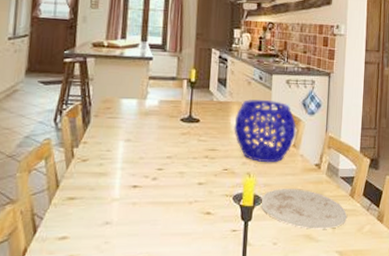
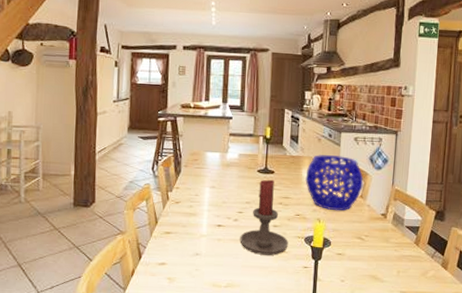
candle holder: none [159,129,215,219] -> present [240,179,288,255]
plate: present [259,189,347,229] -> none [329,234,411,272]

